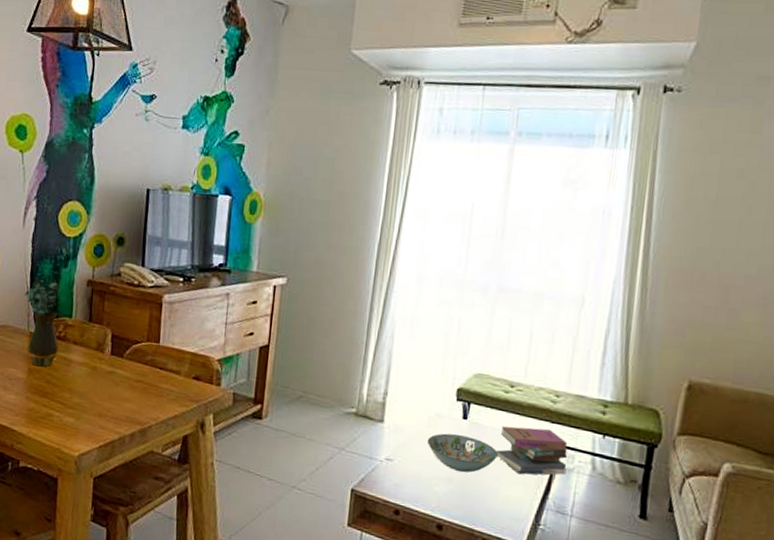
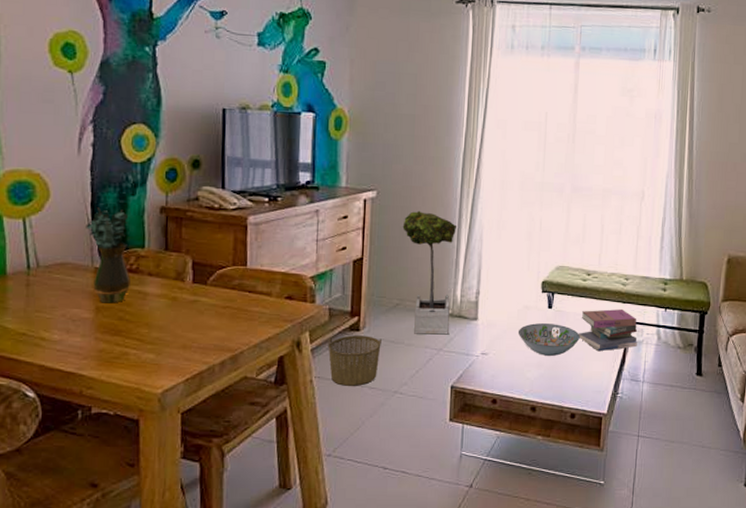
basket: none [230,422,283,476] -> present [328,335,382,386]
potted tree: none [310,301,367,435] -> present [402,210,456,335]

